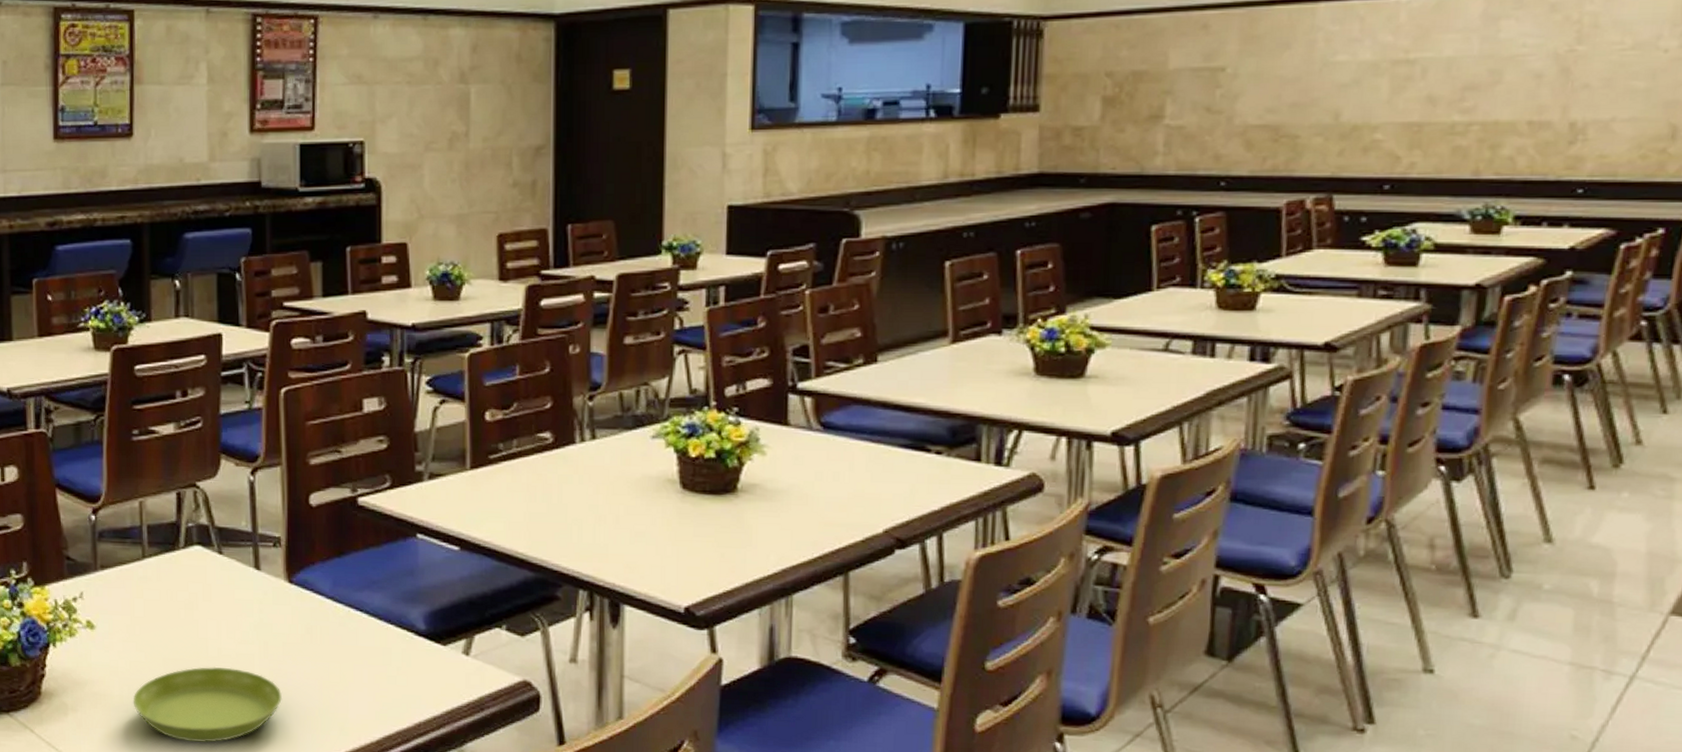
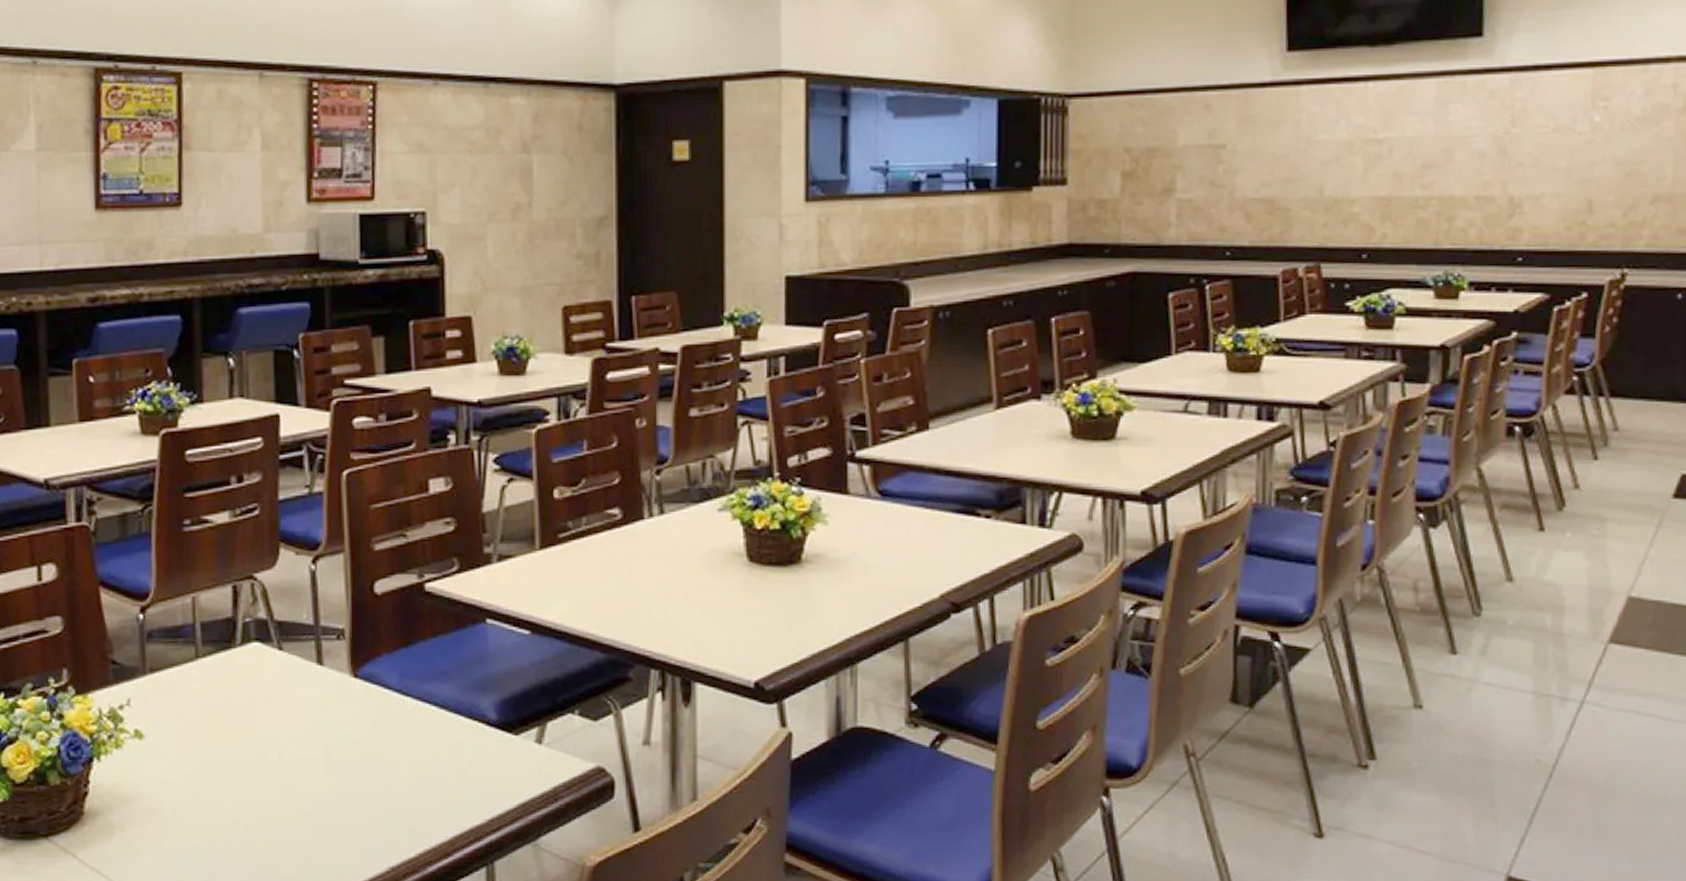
saucer: present [133,666,283,743] -> none [186,772,349,855]

